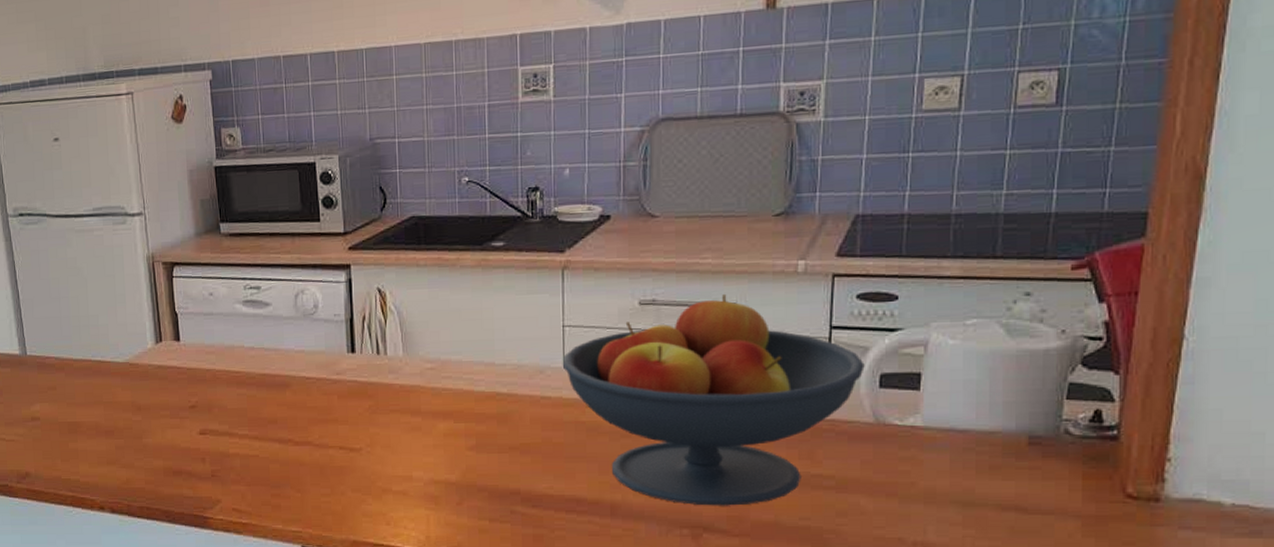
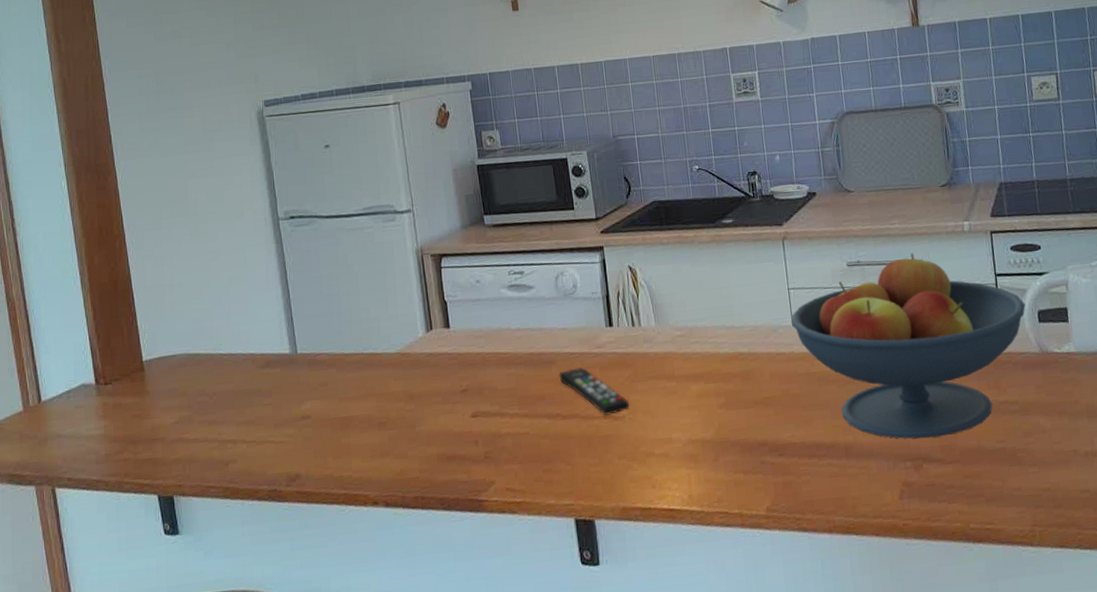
remote control: none [293,393,368,446] -> present [559,367,630,416]

